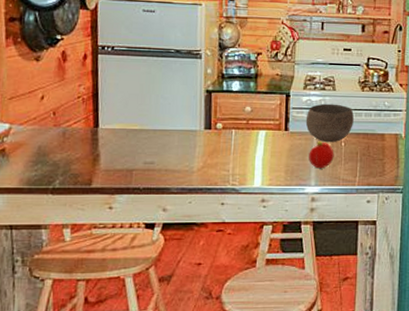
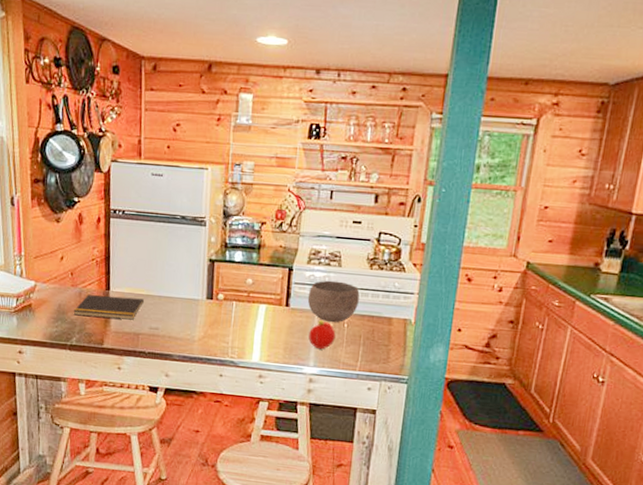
notepad: none [56,133,138,157] -> present [73,294,145,320]

